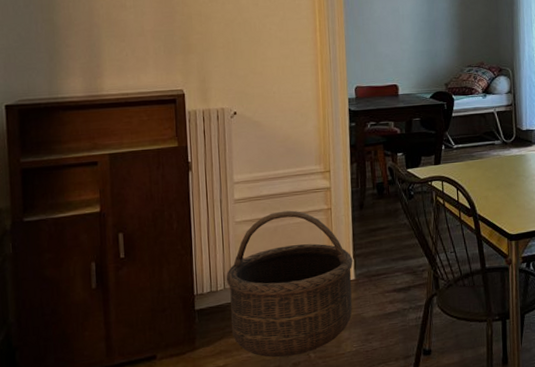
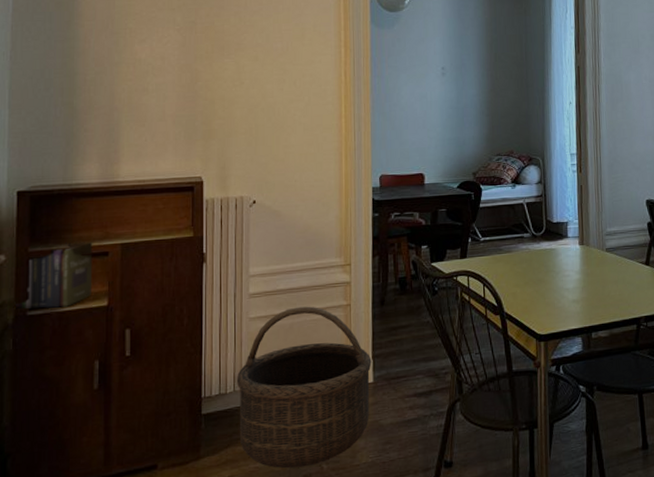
books: none [12,152,85,216] -> present [15,241,93,309]

